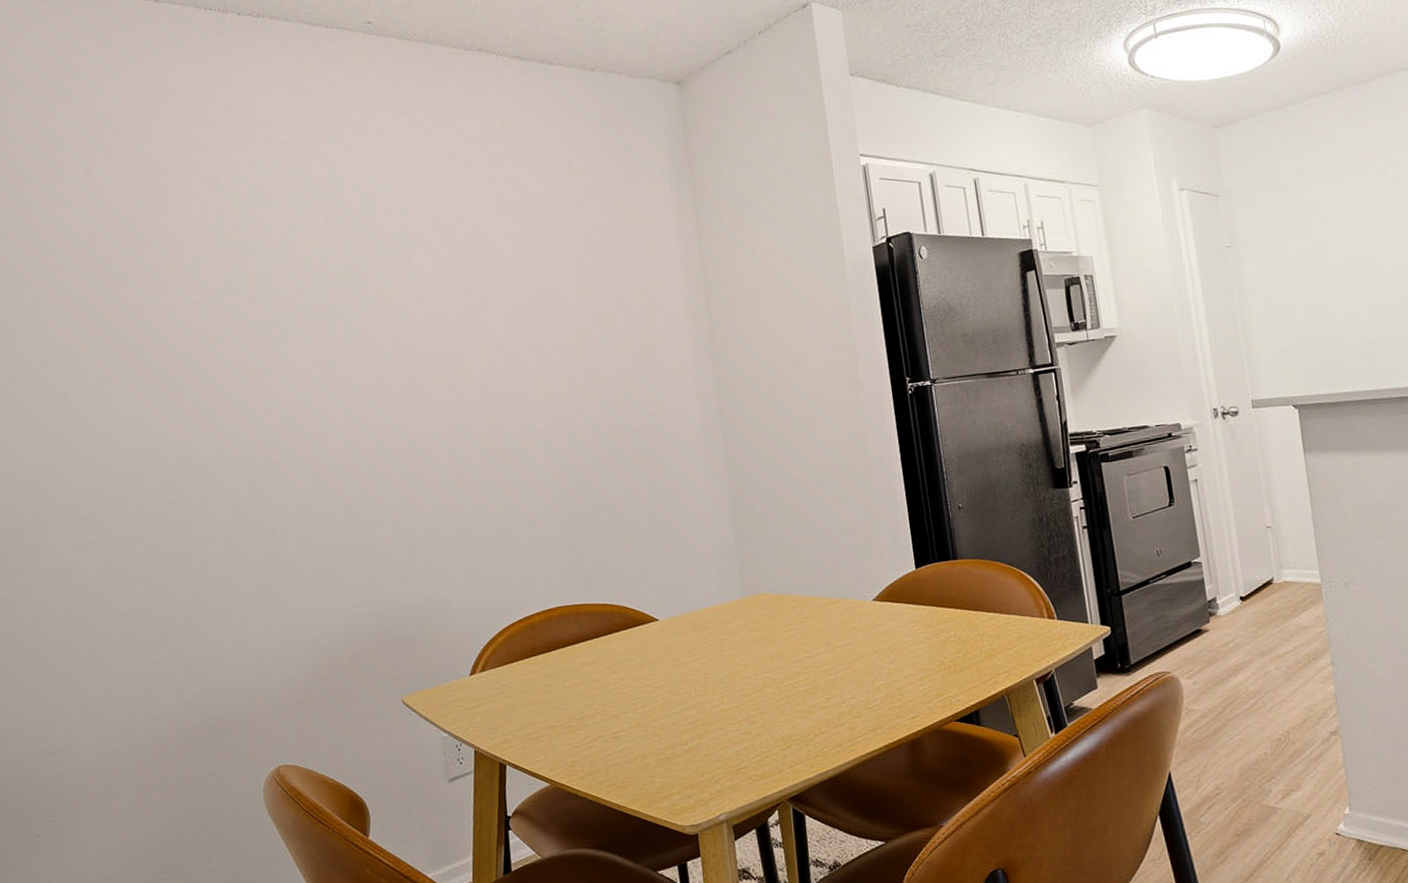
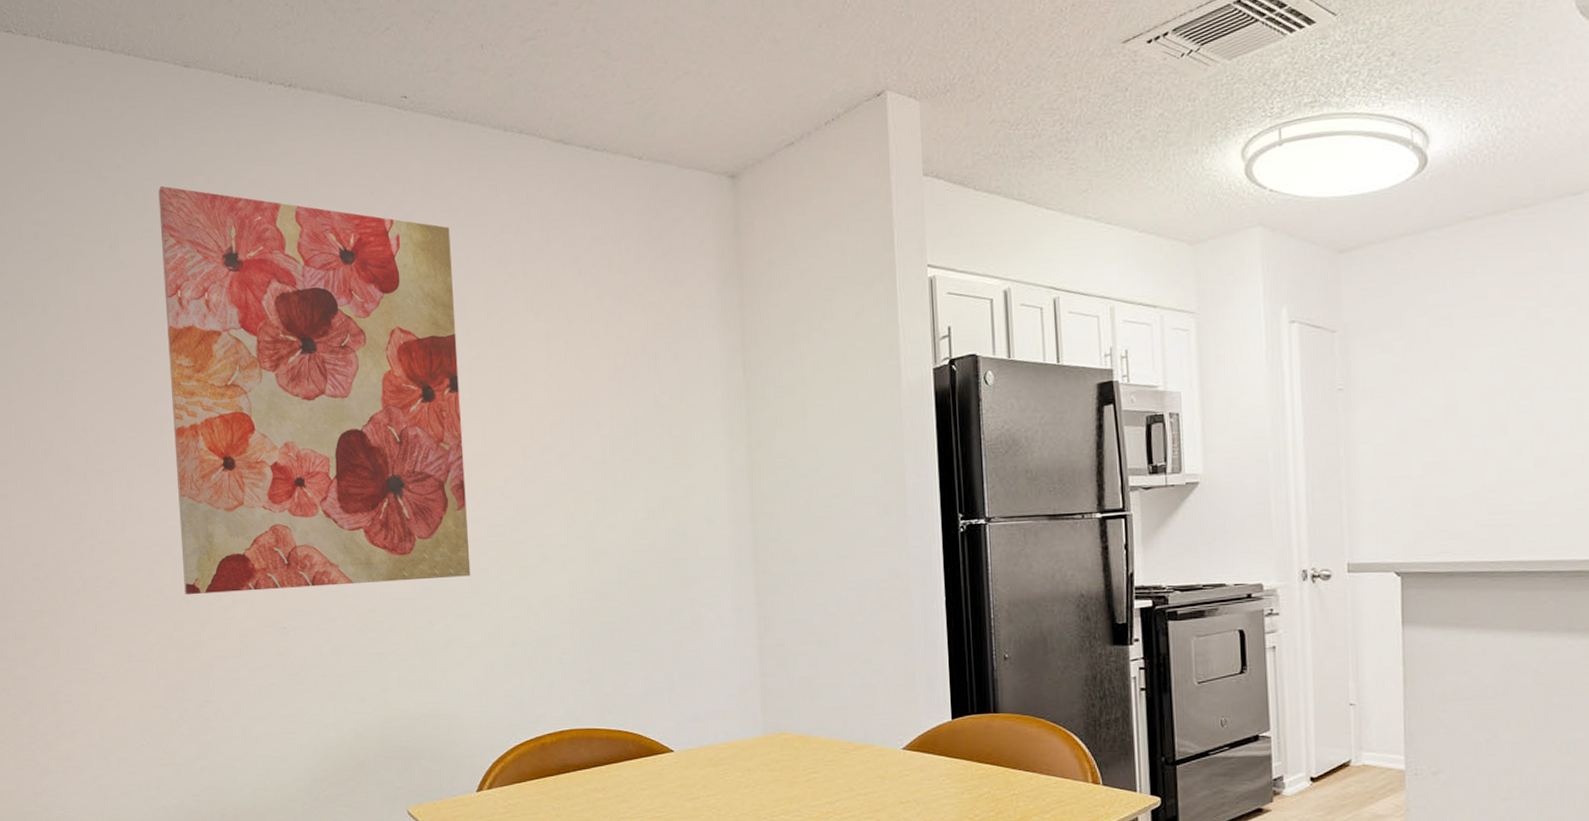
wall art: none [132,112,454,504] -> present [158,185,471,595]

